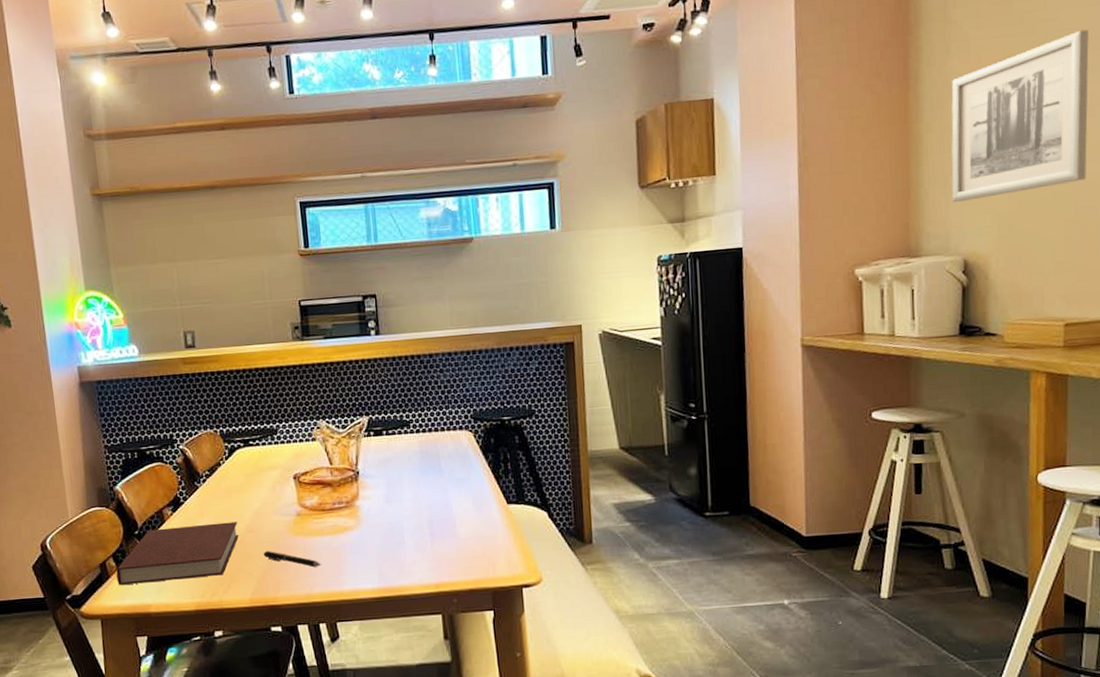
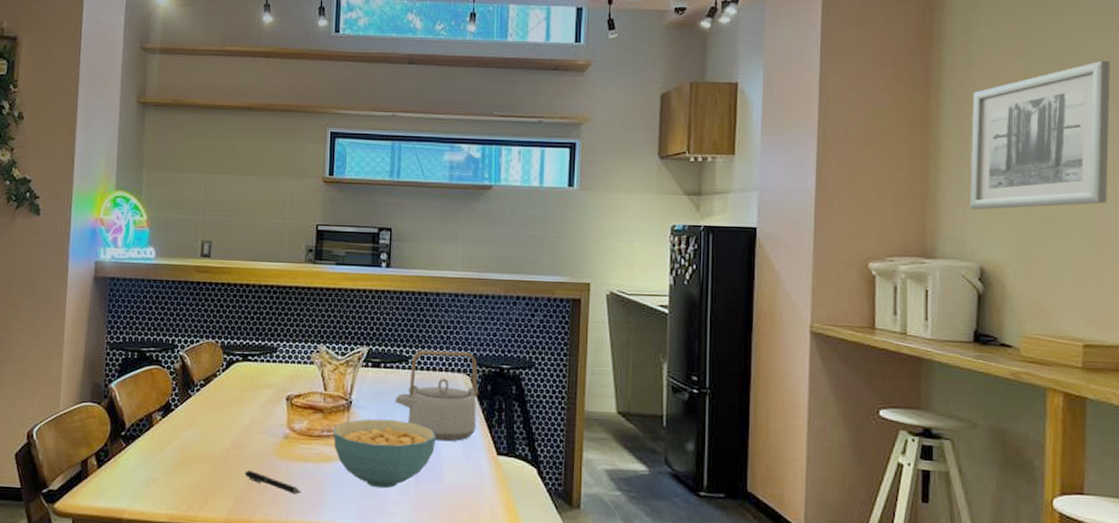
notebook: present [116,521,239,585] -> none [95,432,225,490]
cereal bowl: none [344,484,447,551] -> present [333,419,437,489]
teapot: none [401,409,484,499] -> present [395,350,478,442]

